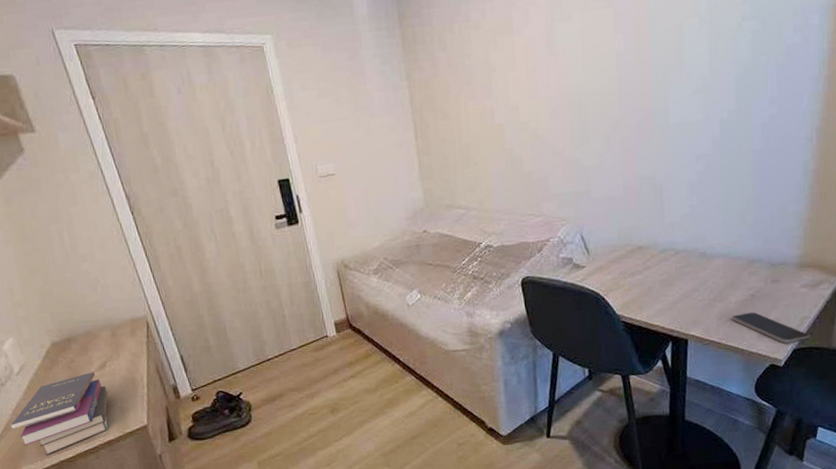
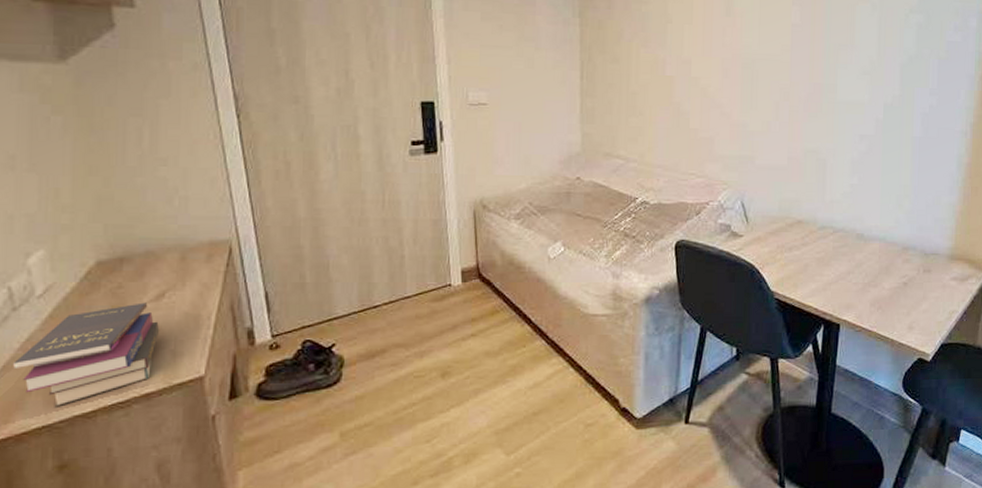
mobile phone: present [732,312,810,345] -> none [884,301,958,338]

